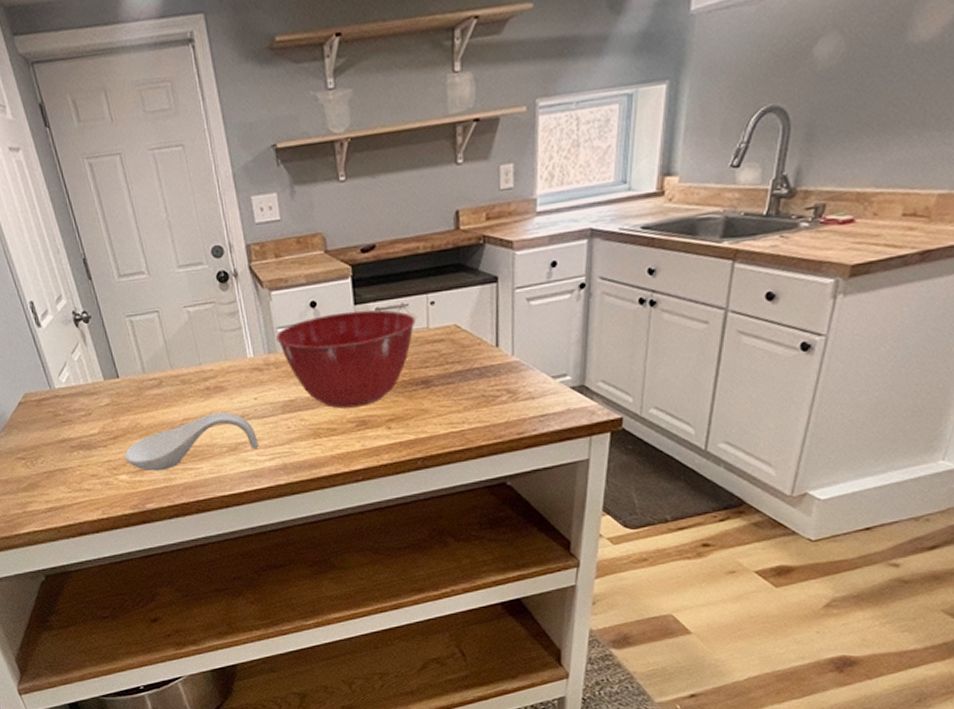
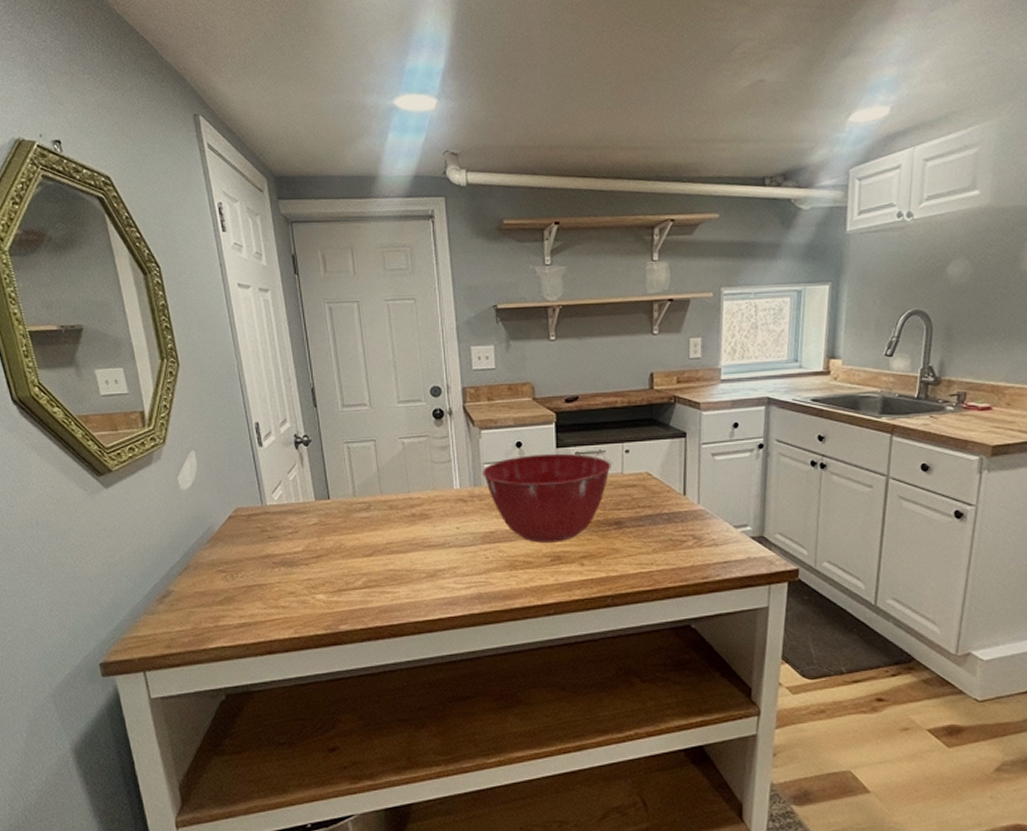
spoon rest: present [124,412,259,471] -> none [325,539,457,593]

